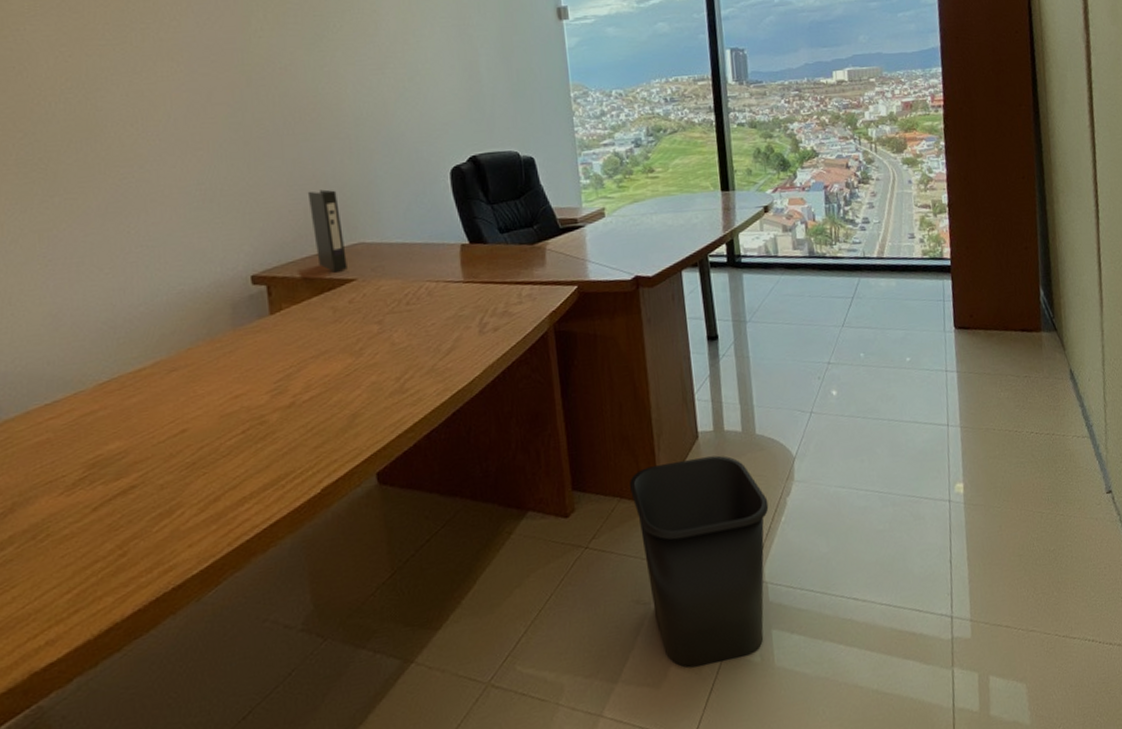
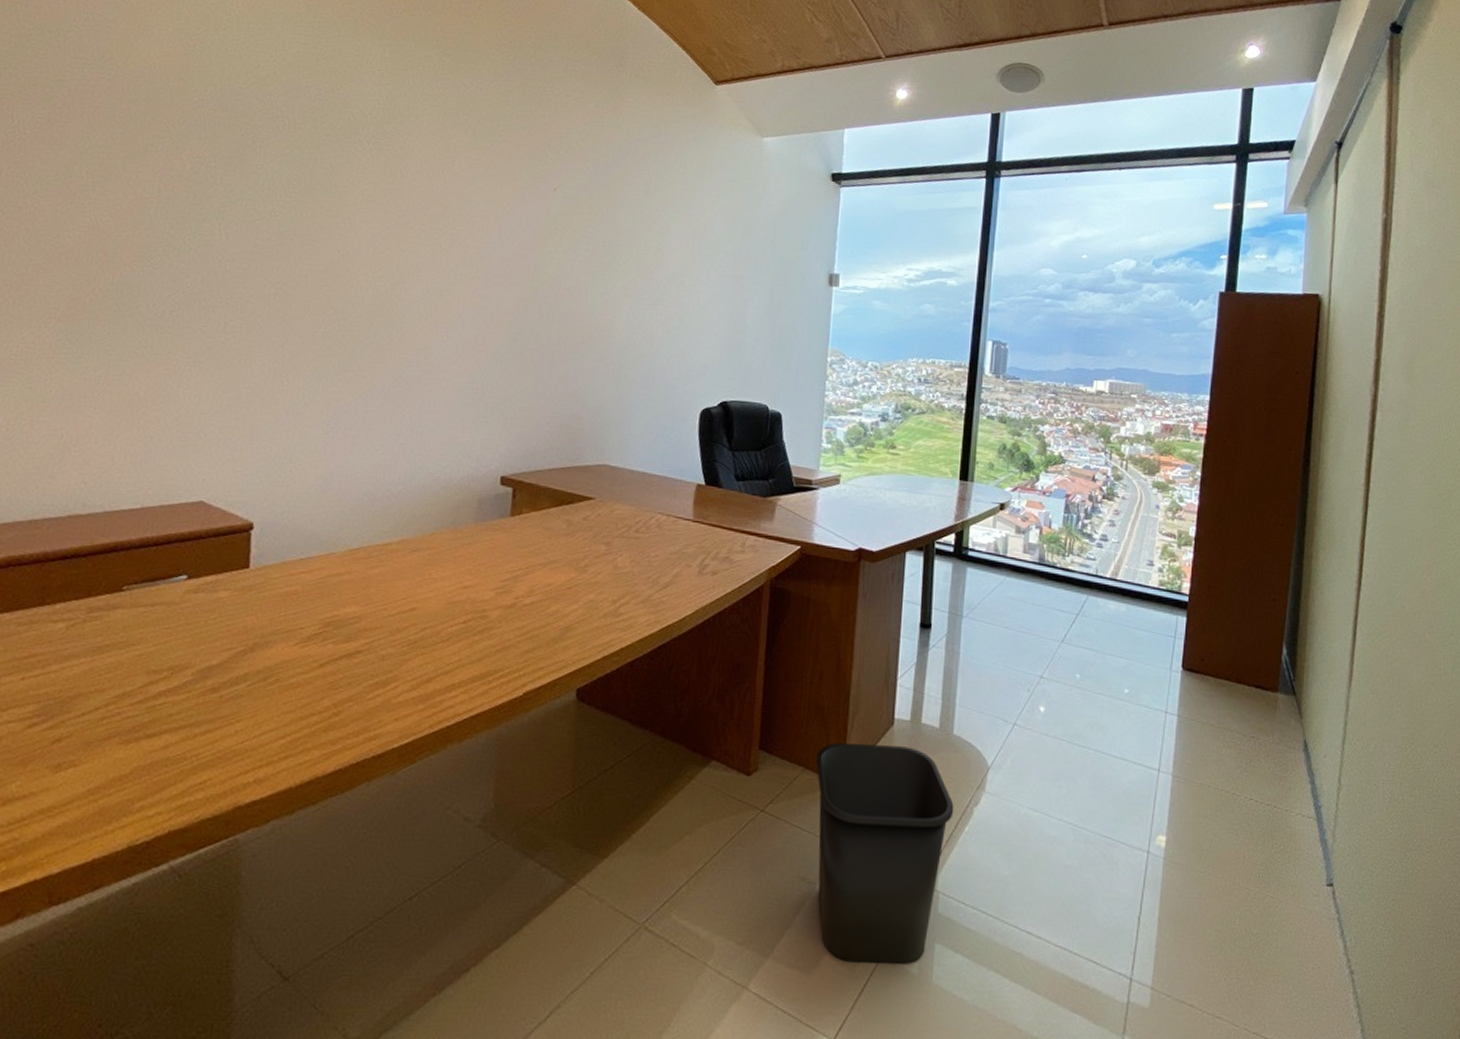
binder: present [307,189,348,273] -> none [563,407,593,488]

